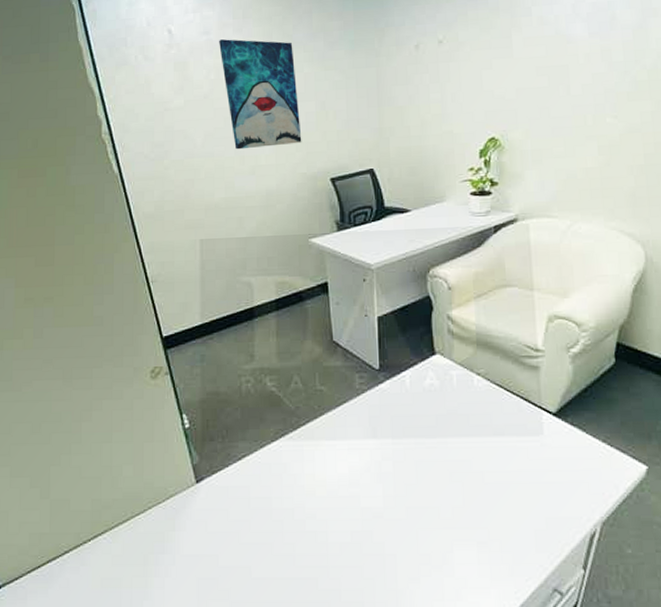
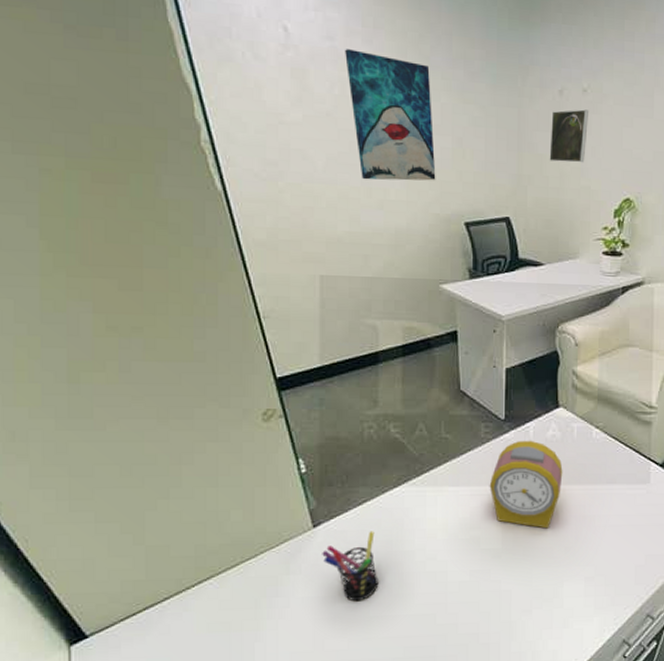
pen holder: none [205,487,259,561] -> present [322,531,379,602]
alarm clock: none [366,390,444,486] -> present [489,440,563,529]
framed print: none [409,59,447,112] -> present [549,109,589,163]

